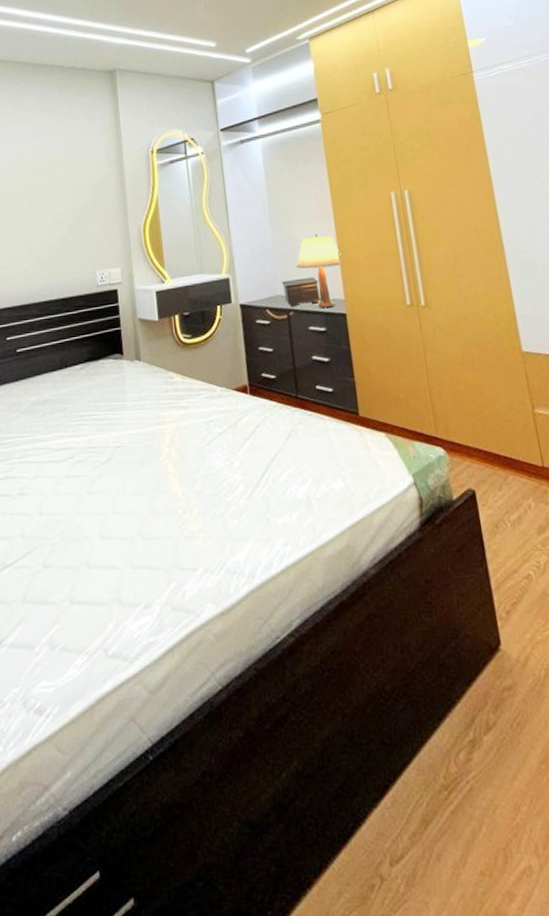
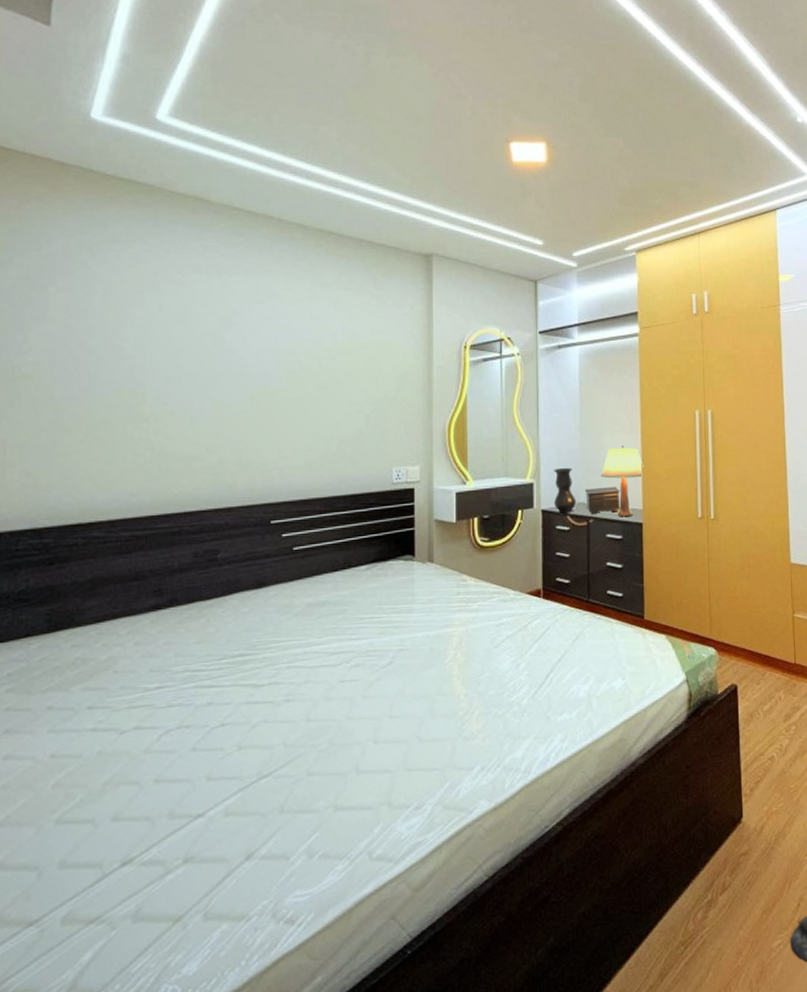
vase: none [248,260,275,307] -> present [554,467,577,514]

